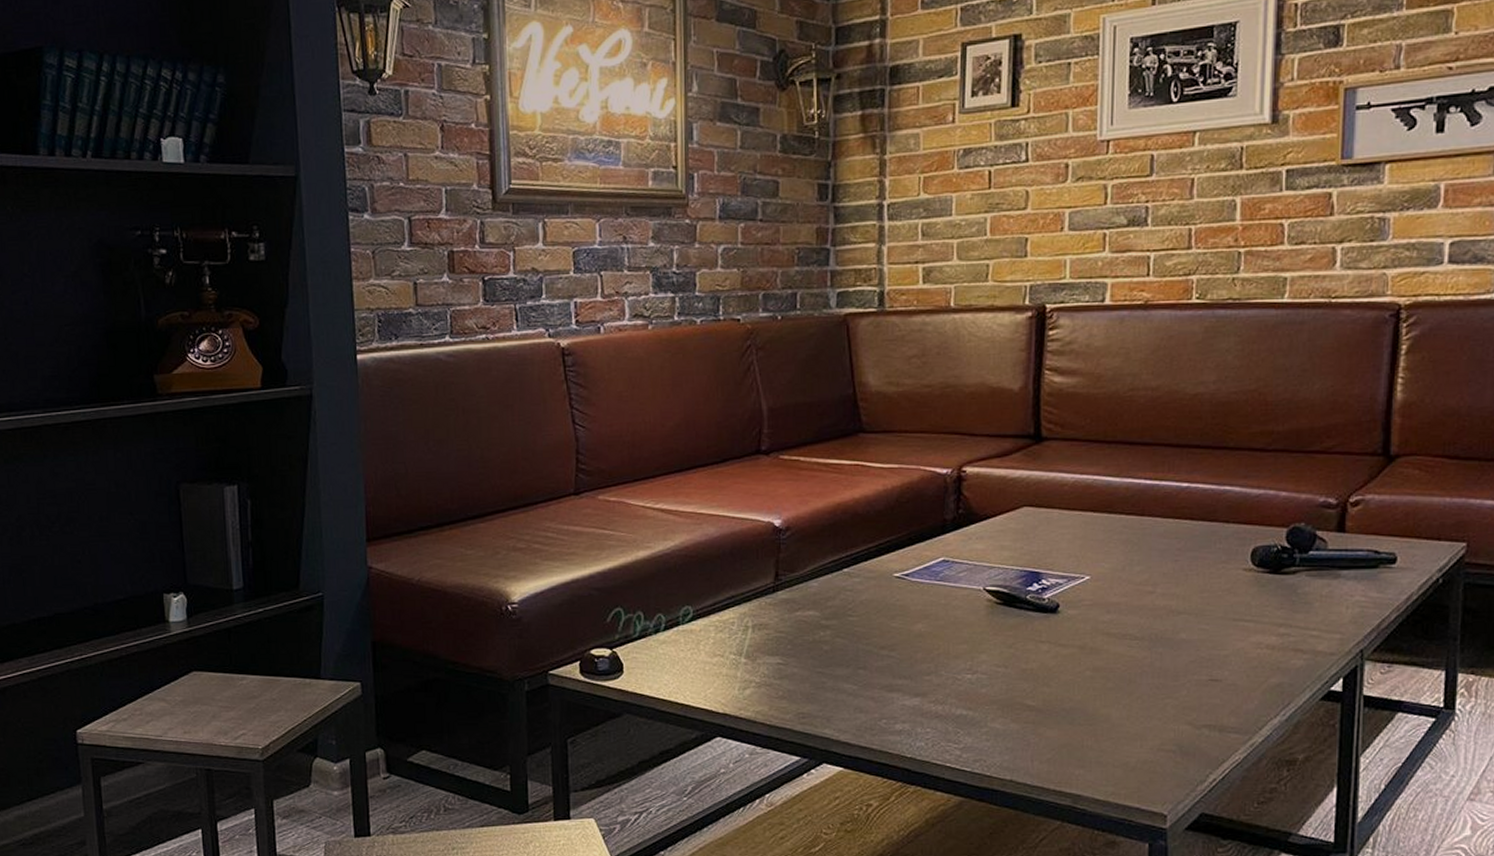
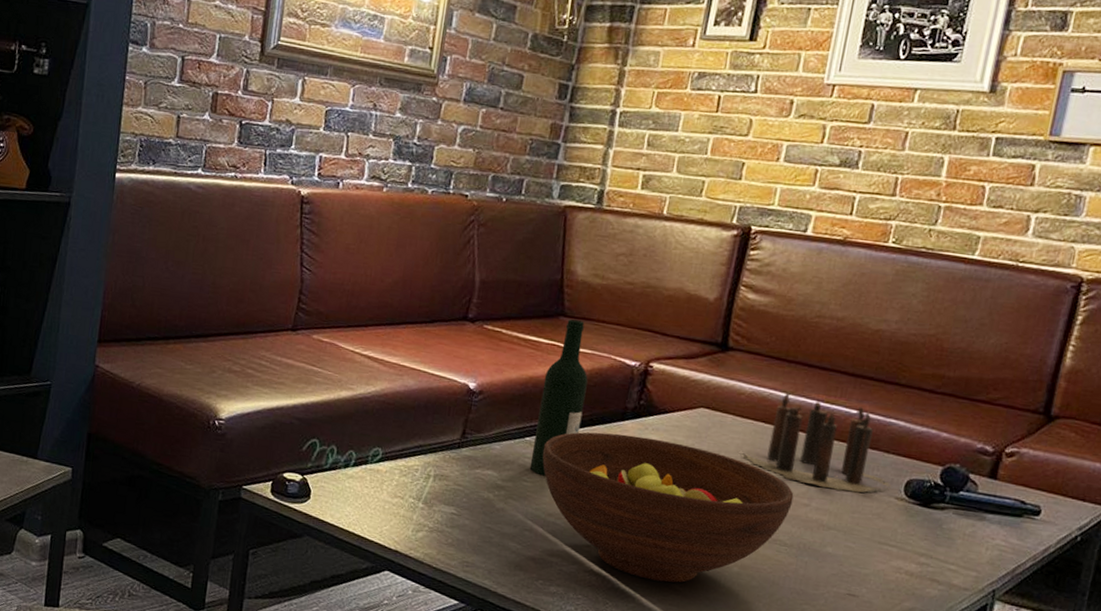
wine bottle: none [852,434,900,607] -> present [529,319,588,476]
fruit bowl: none [863,548,1137,700] -> present [542,432,794,583]
candle: none [1076,475,1237,571] -> present [742,392,892,494]

